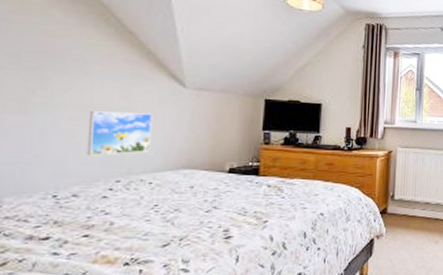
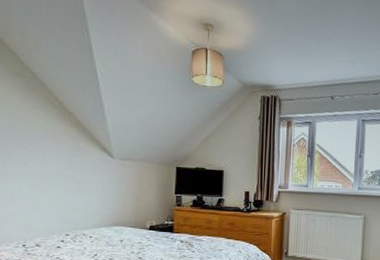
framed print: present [86,111,153,156] -> none [43,178,90,215]

